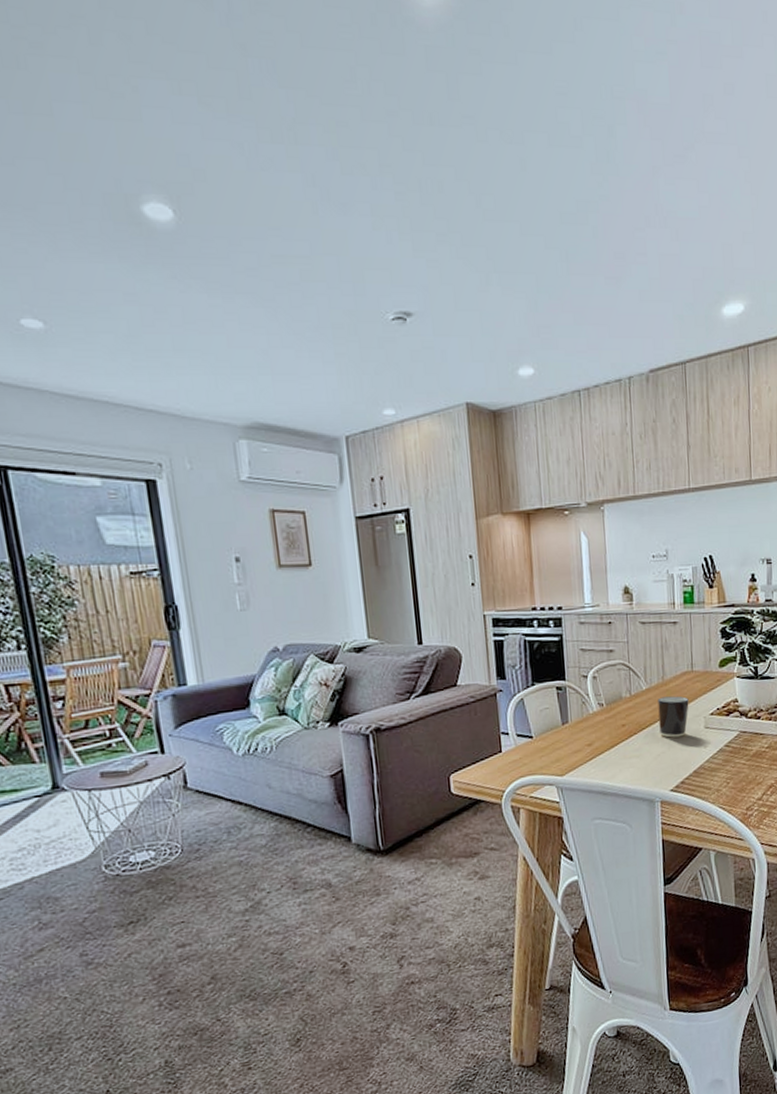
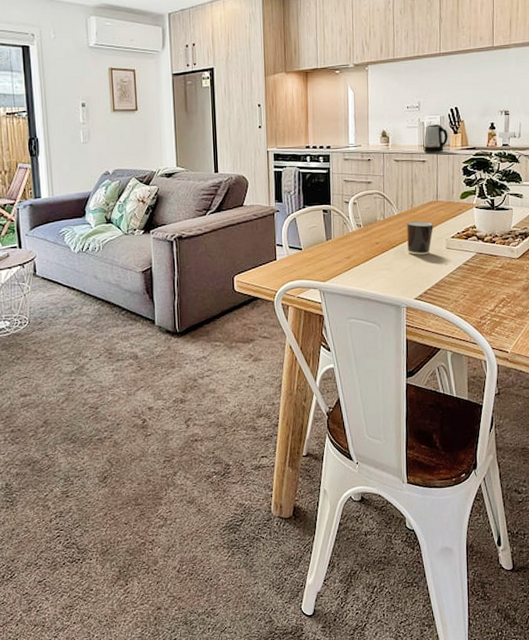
kettle: none [673,576,703,613] -> present [423,123,448,153]

